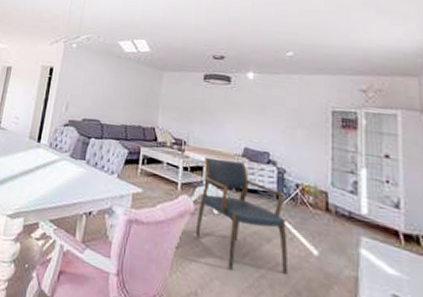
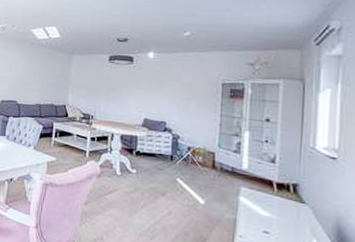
armchair: present [195,157,287,274] -> none [101,128,179,220]

